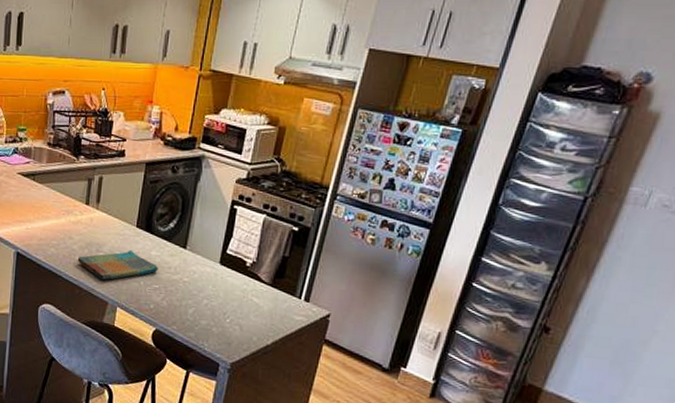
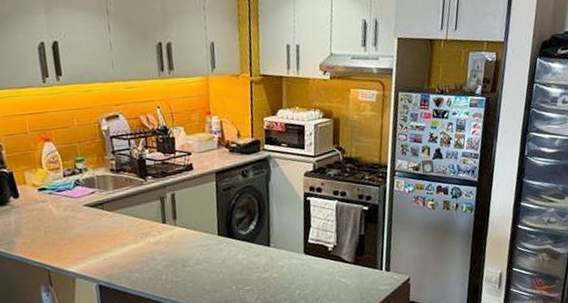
dish towel: present [77,249,158,281] -> none [164,258,248,294]

